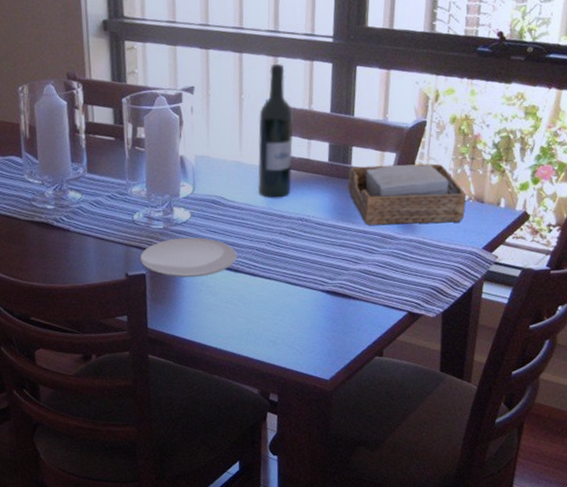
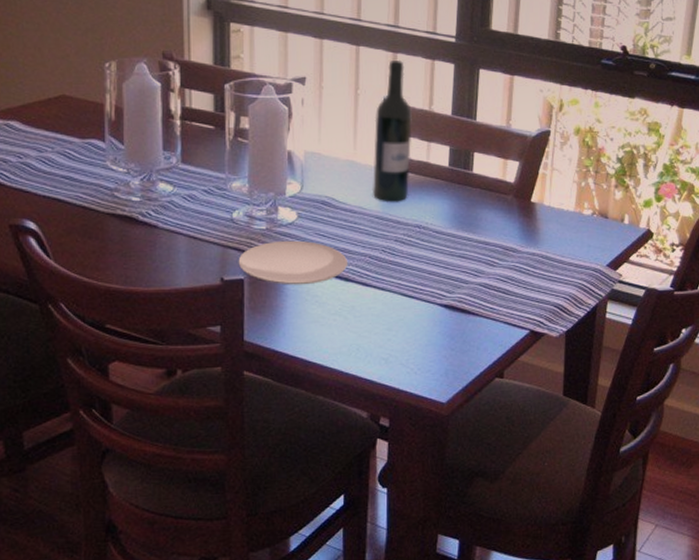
napkin holder: present [348,163,467,226] -> none [469,173,591,238]

